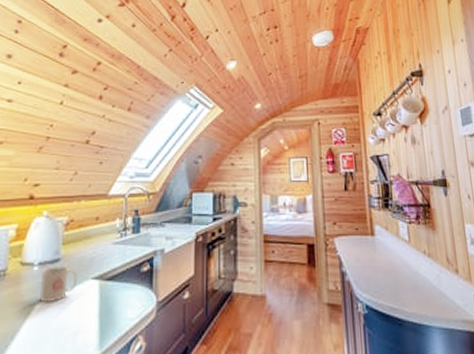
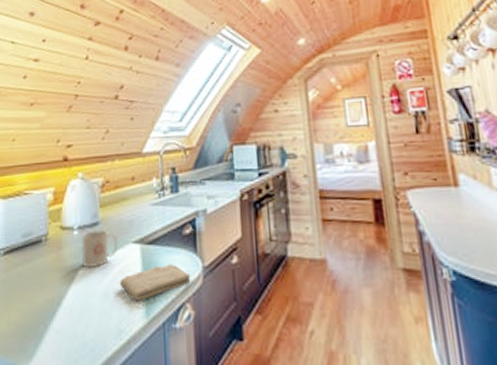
washcloth: none [76,299,145,334] -> present [119,264,191,301]

